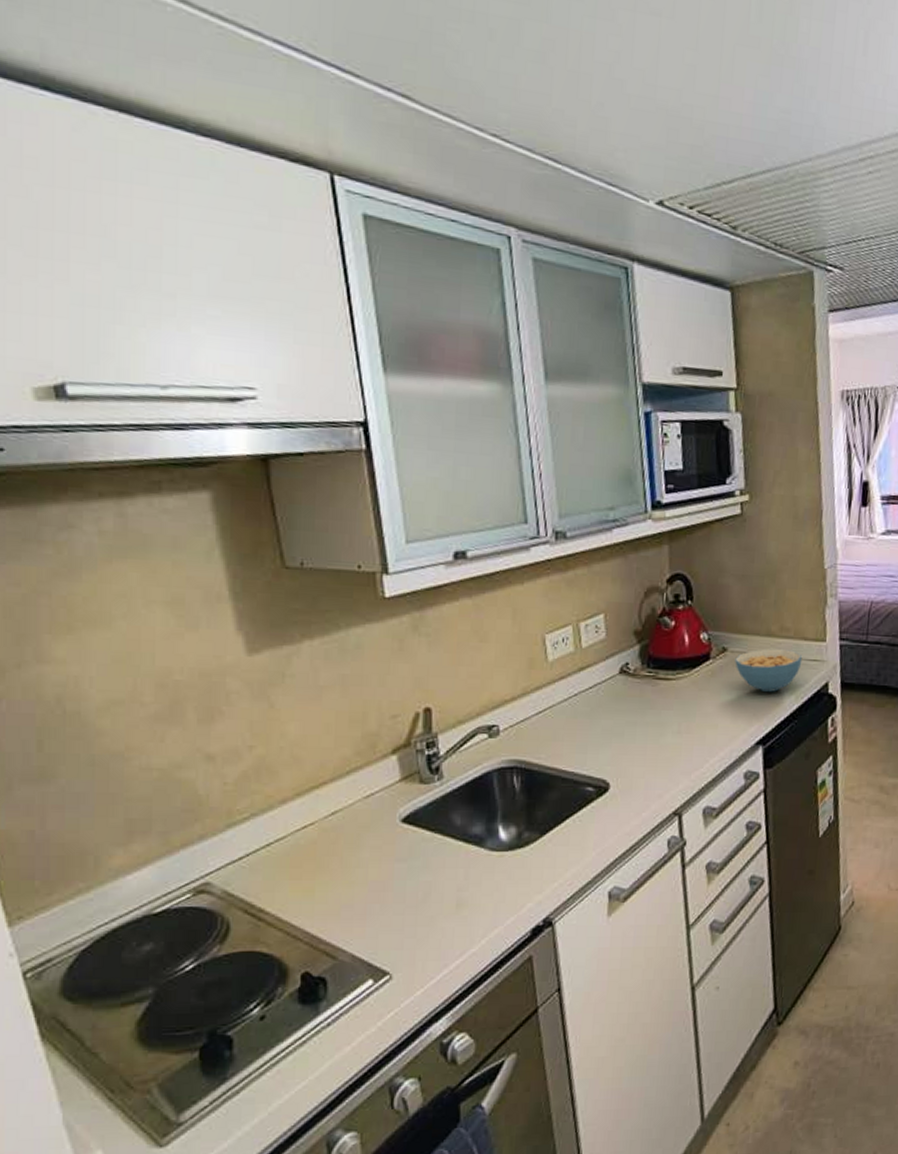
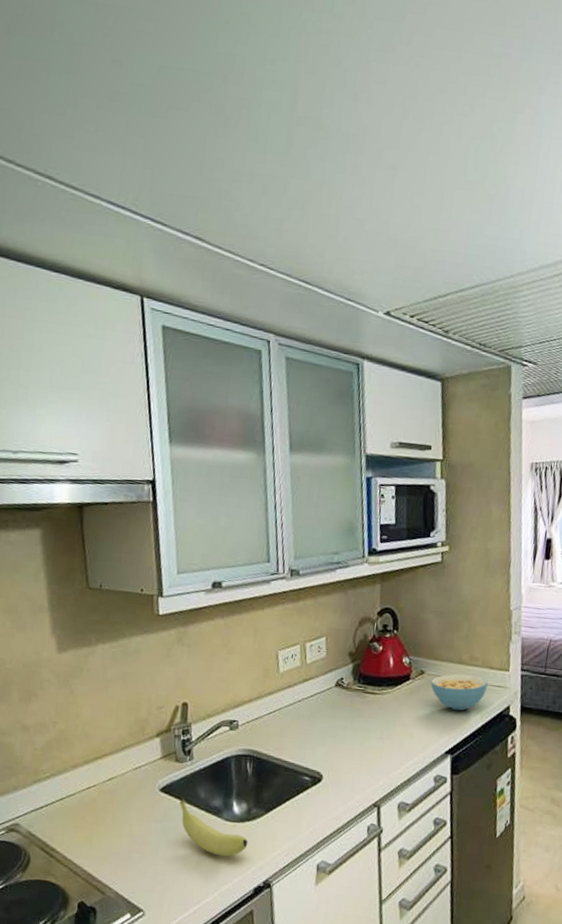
fruit: none [428,829,521,895] -> present [179,799,248,857]

